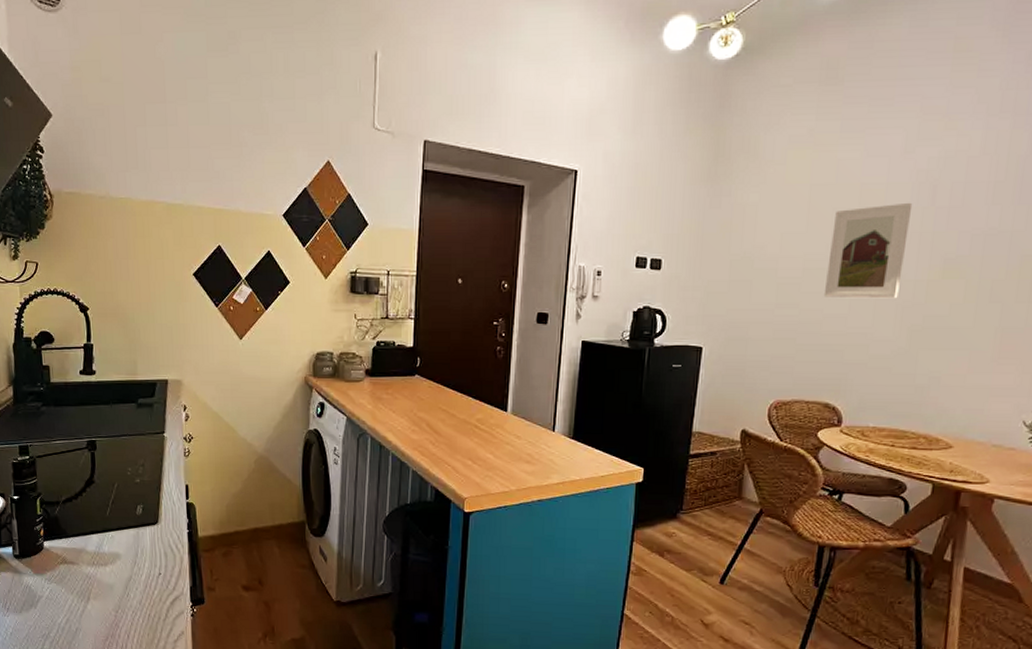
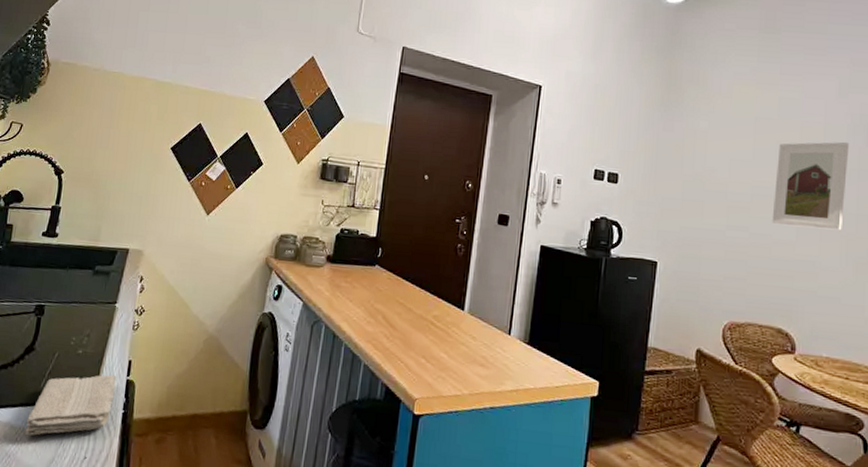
washcloth: none [99,499,178,558] -> present [24,374,117,436]

